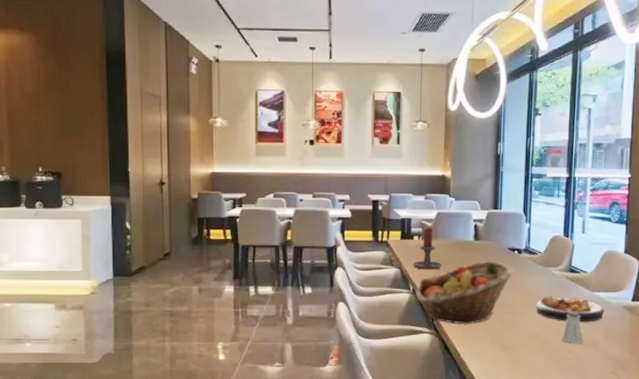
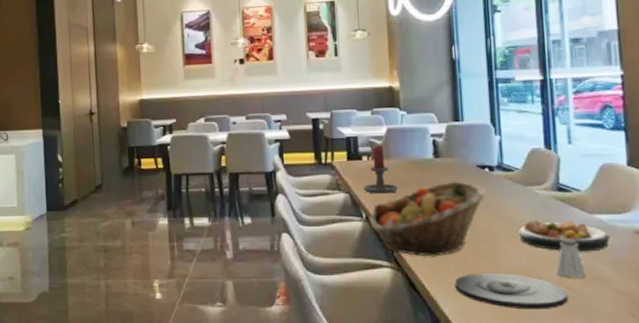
plate: none [481,338,568,369] -> present [454,272,568,310]

